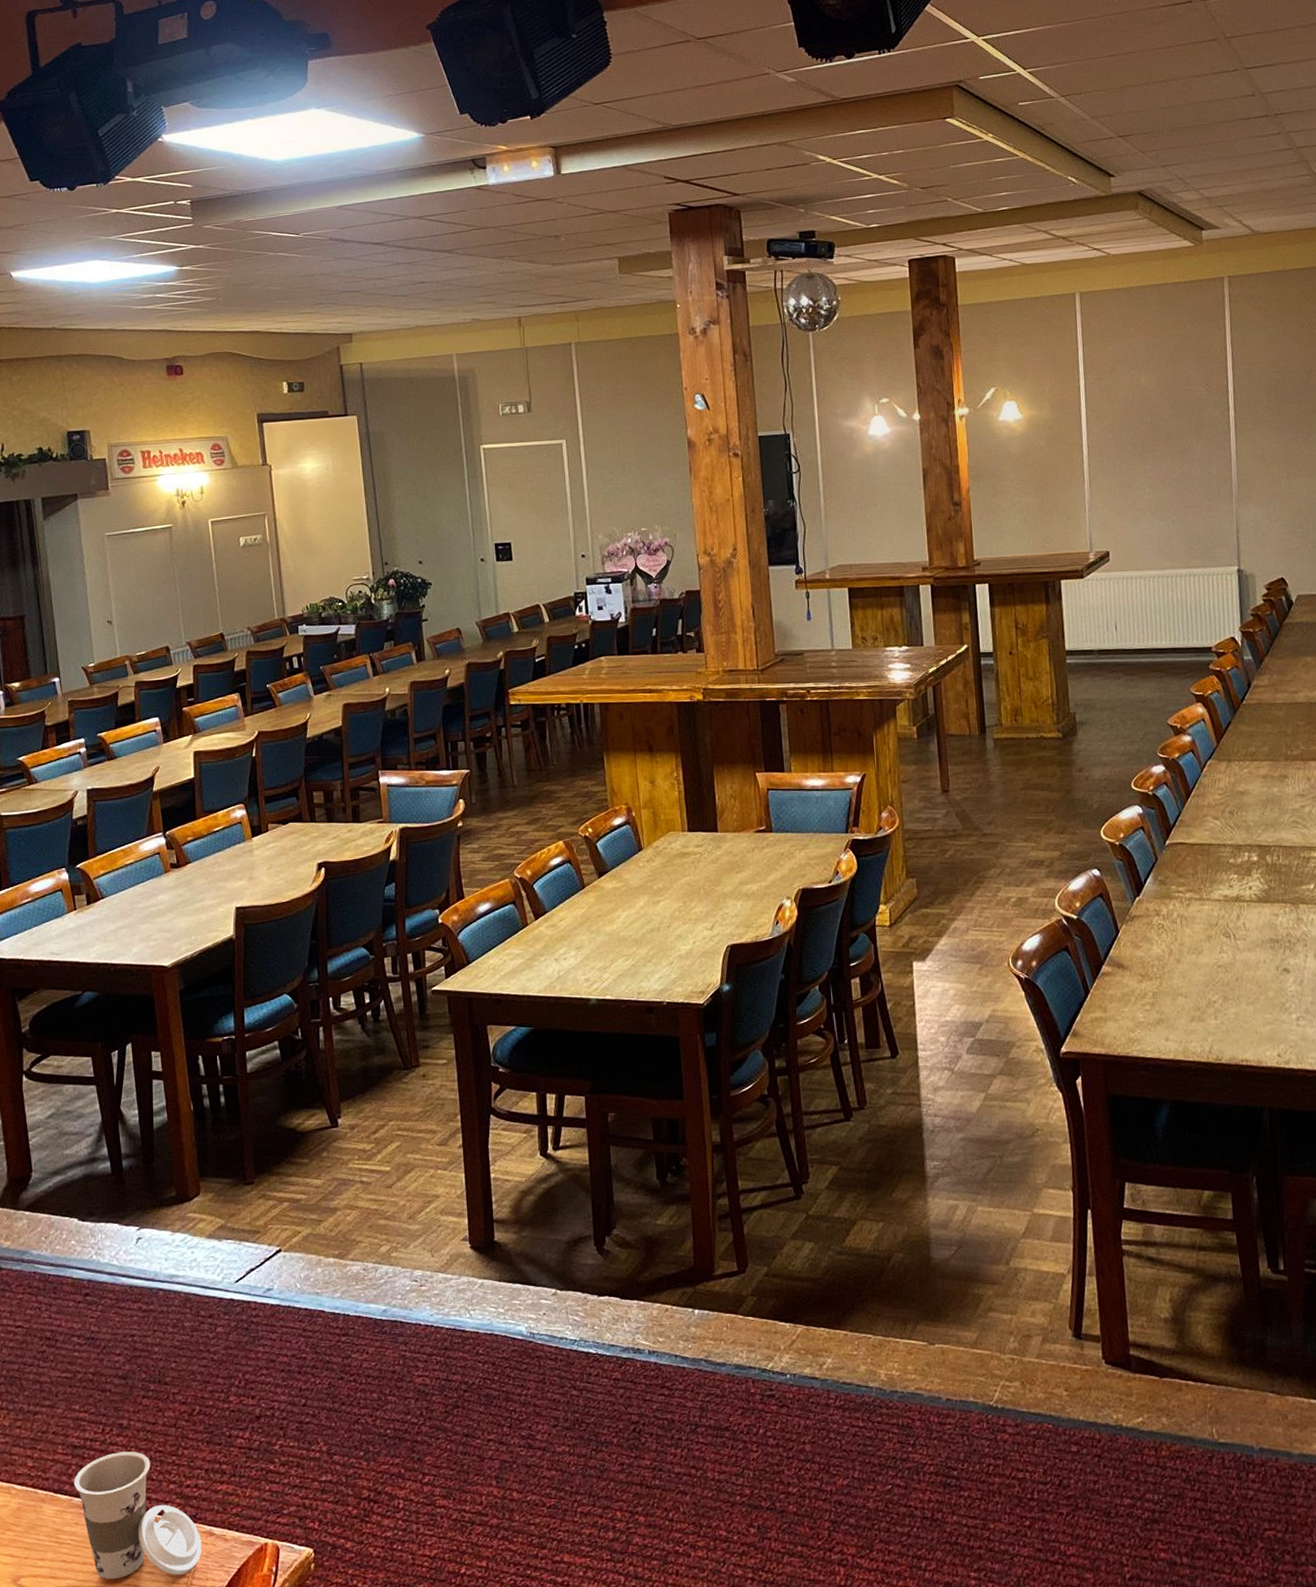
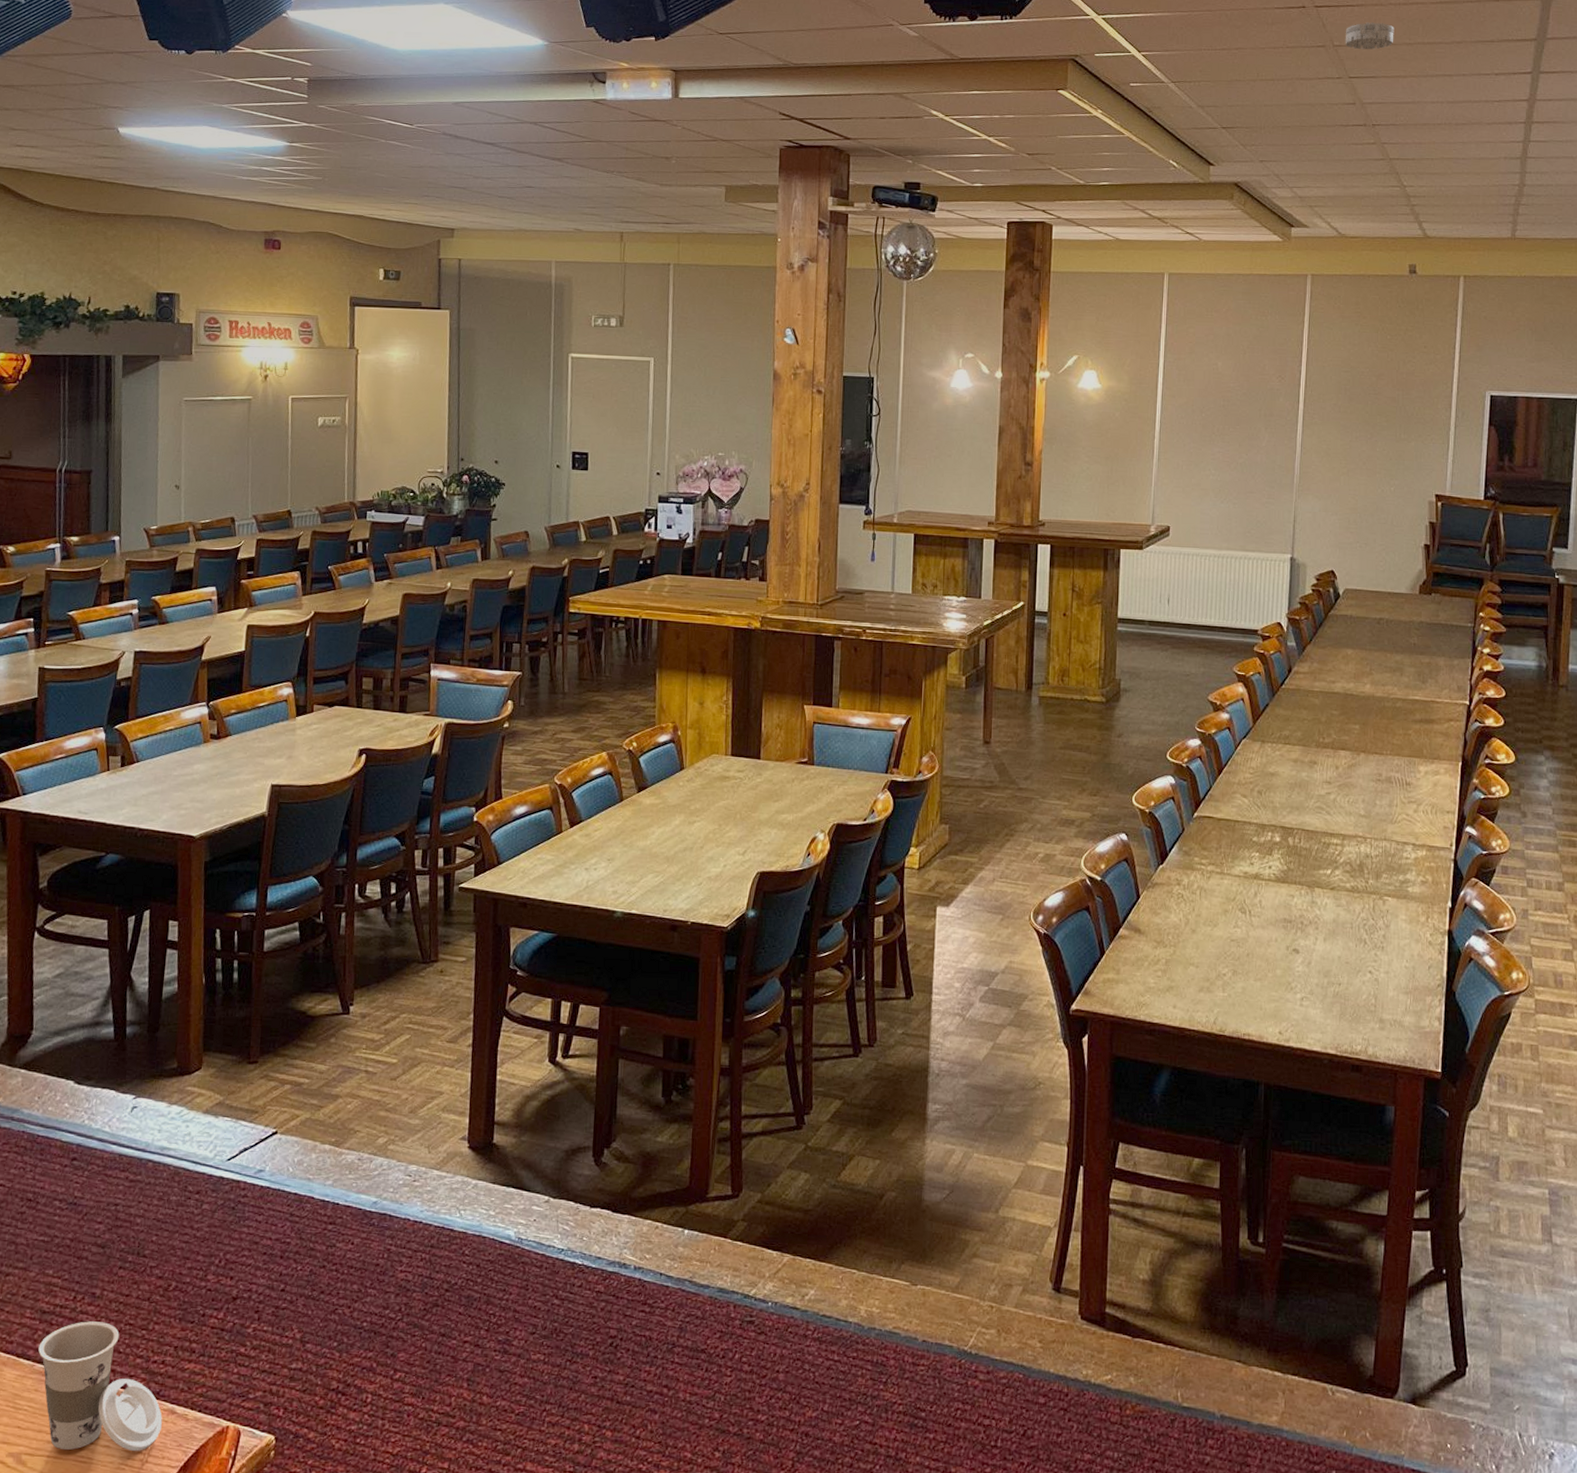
smoke detector: none [1236,8,1288,39] -> present [1345,22,1394,50]

